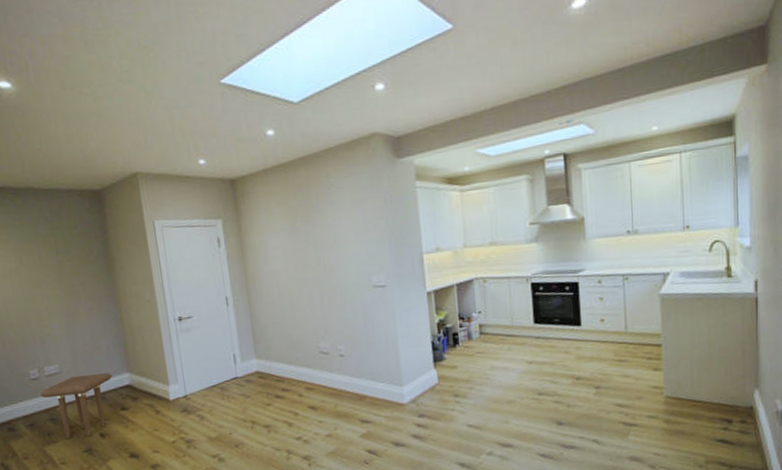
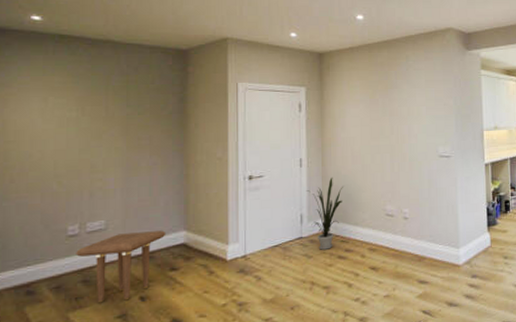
house plant: none [236,314,273,390] -> present [307,177,343,250]

